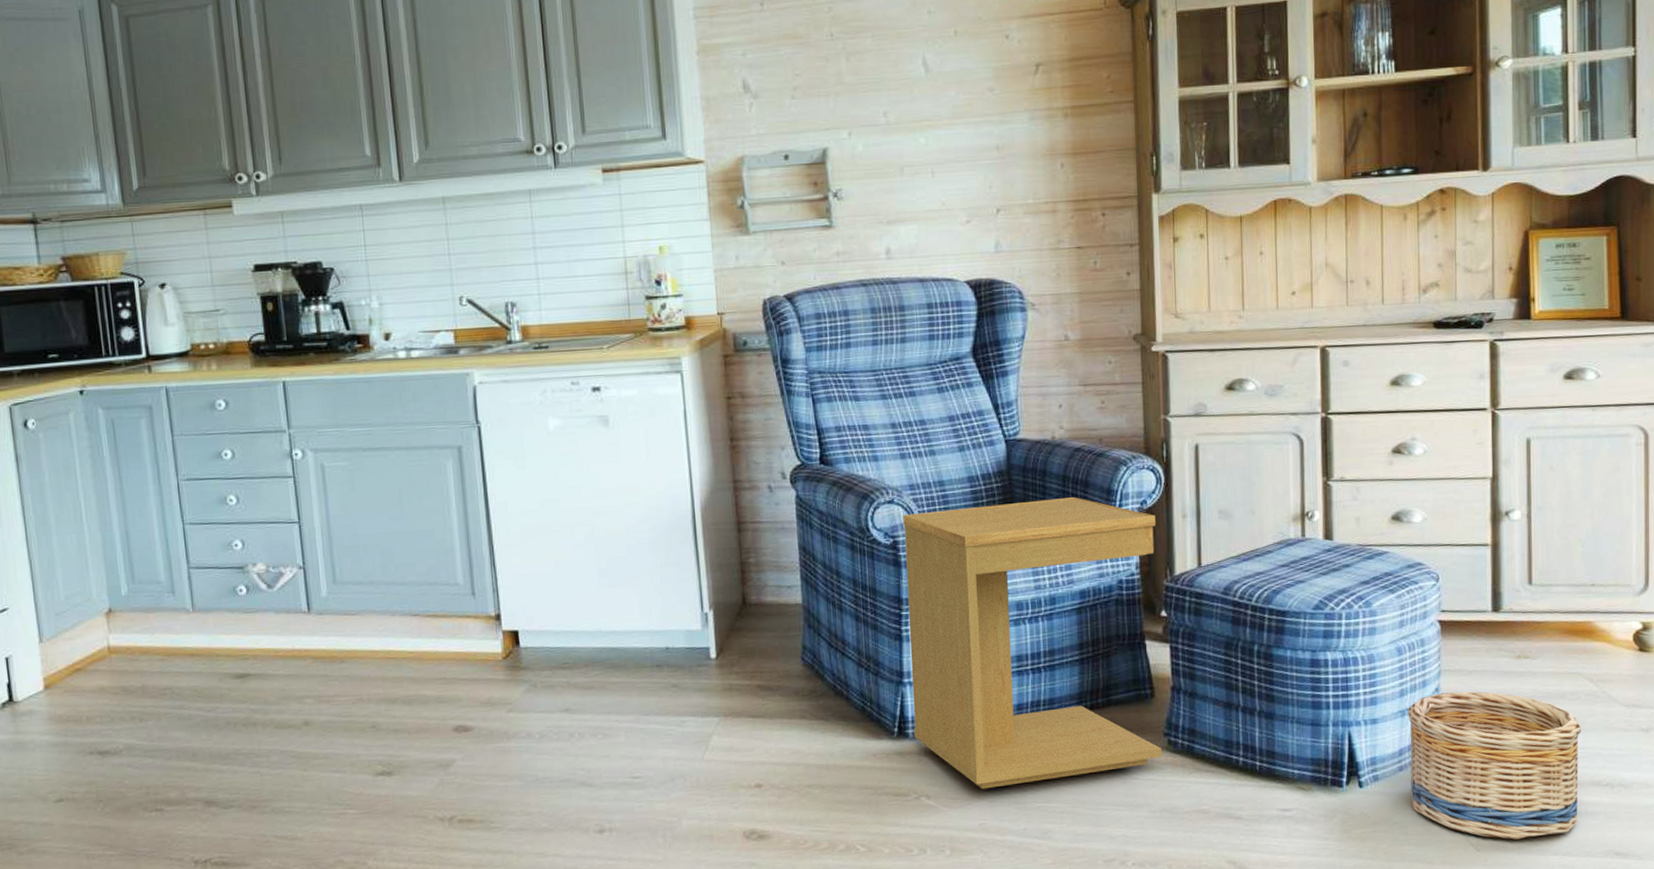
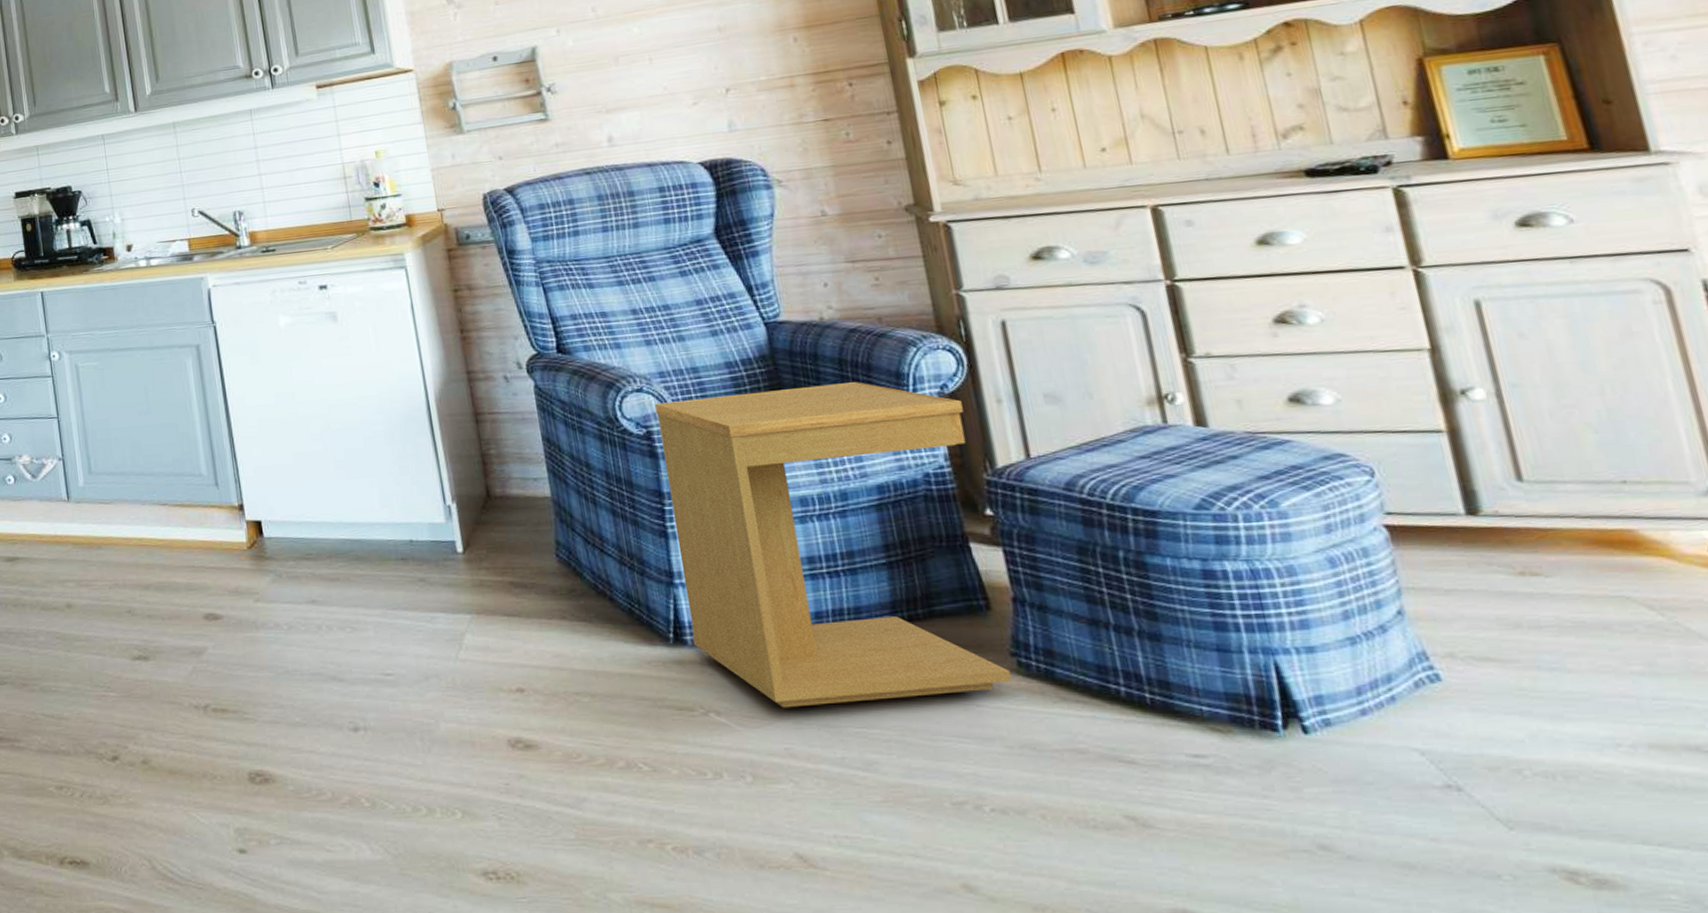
basket: present [1408,691,1582,840] -> none [1359,616,1674,818]

